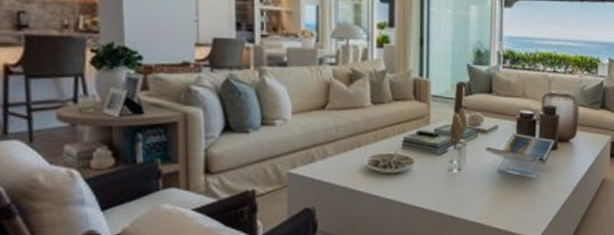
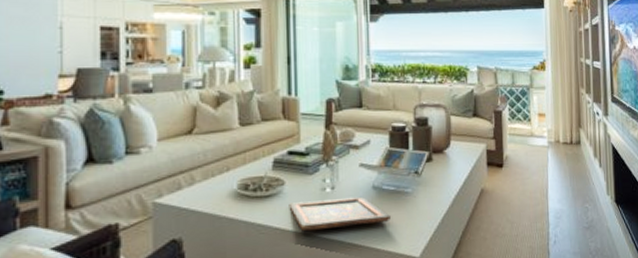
painted panel: none [417,179,515,209] -> present [289,196,392,231]

